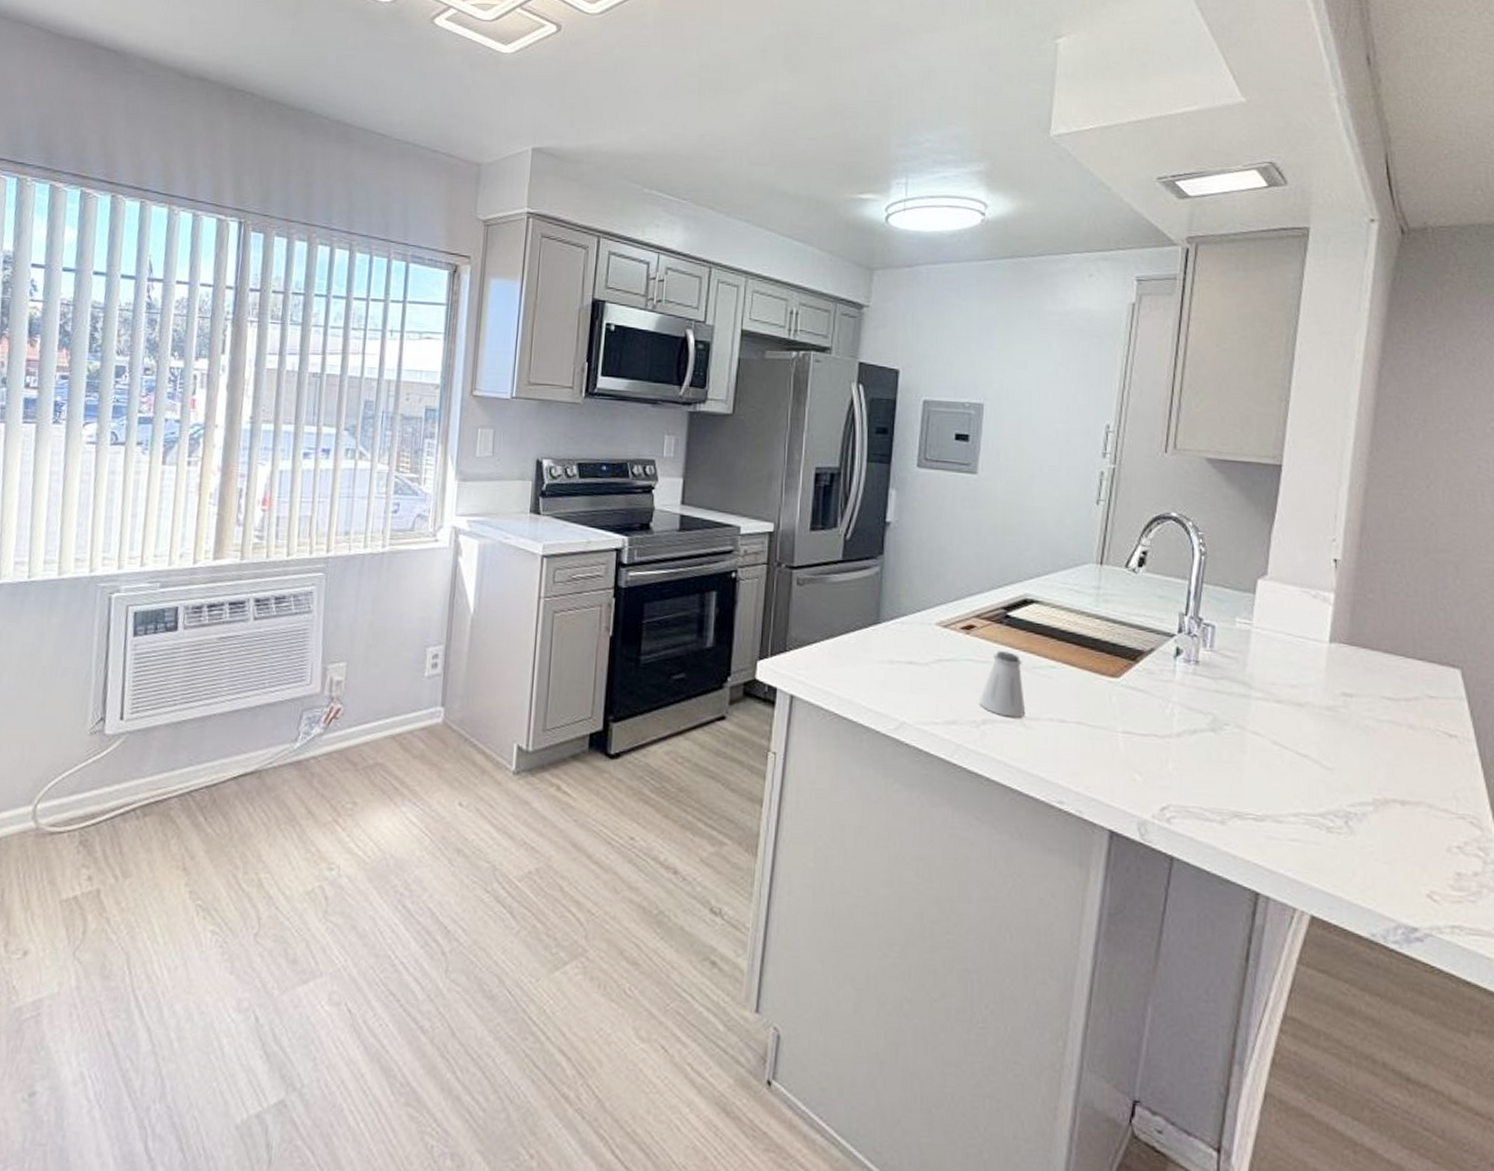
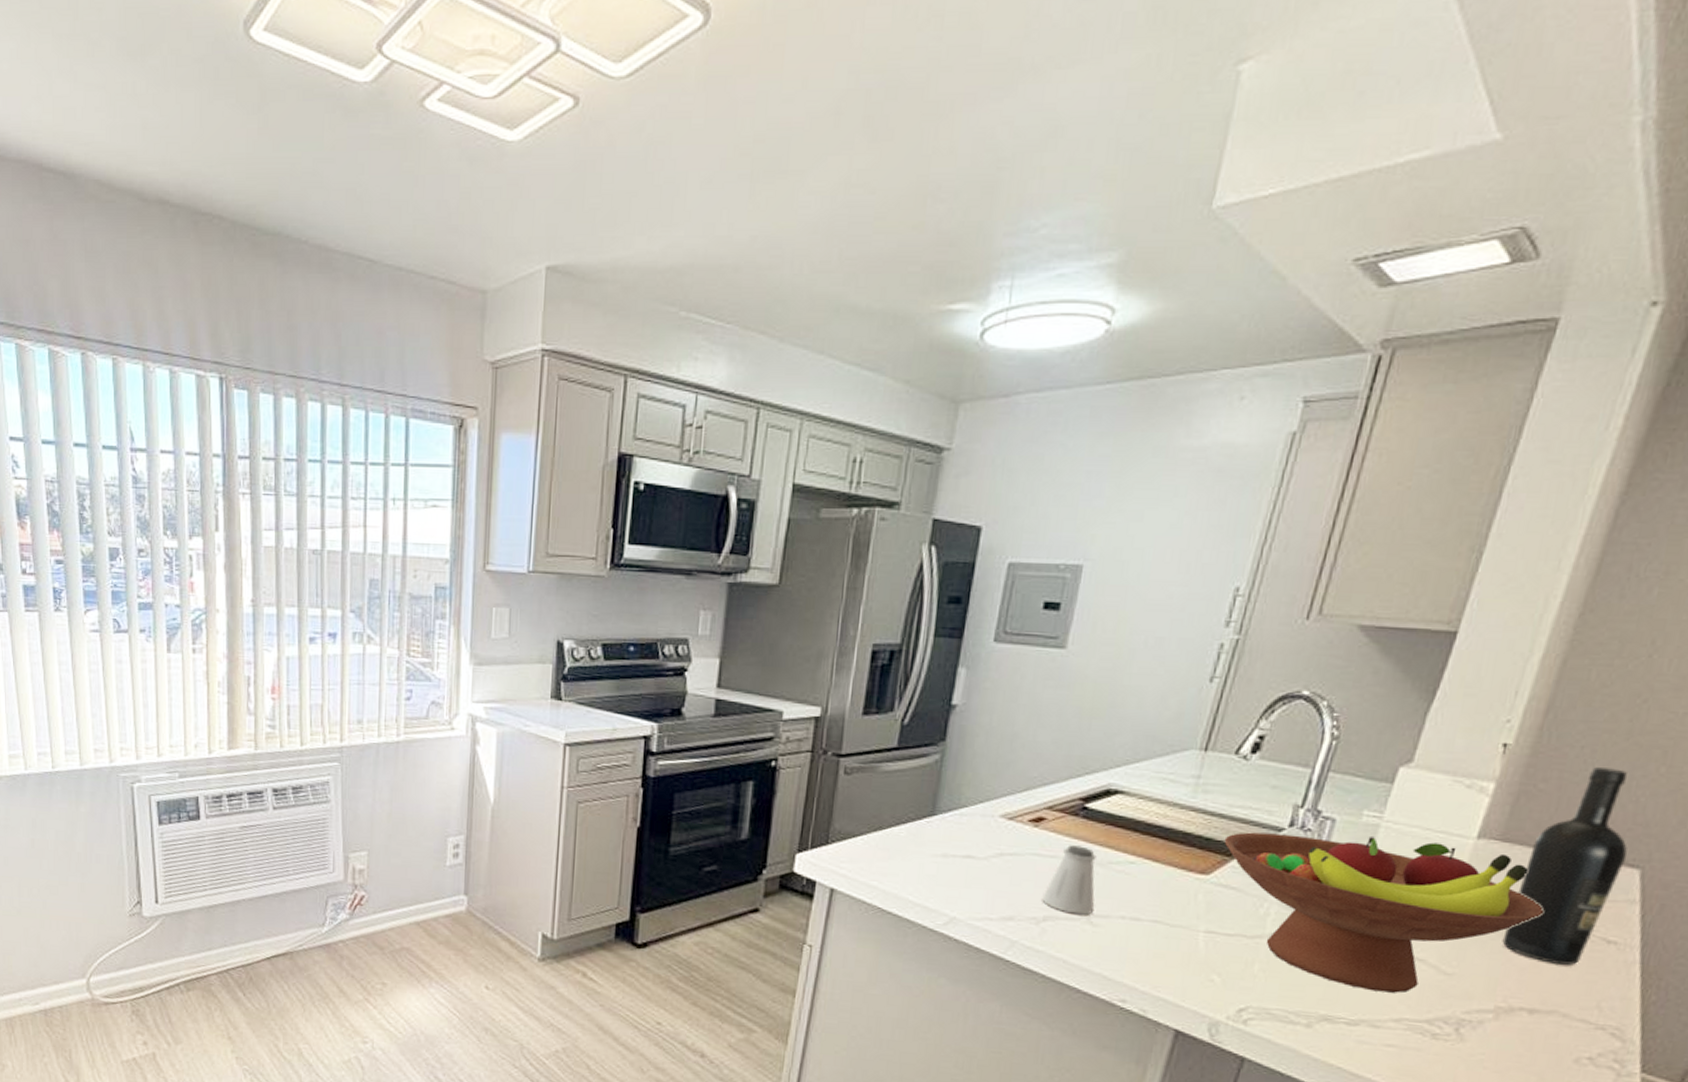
fruit bowl: none [1127,638,1394,788] -> present [1224,832,1543,993]
wine bottle: none [1366,580,1447,759] -> present [1502,767,1628,966]

